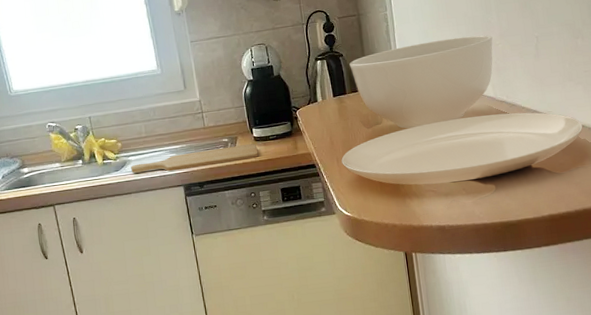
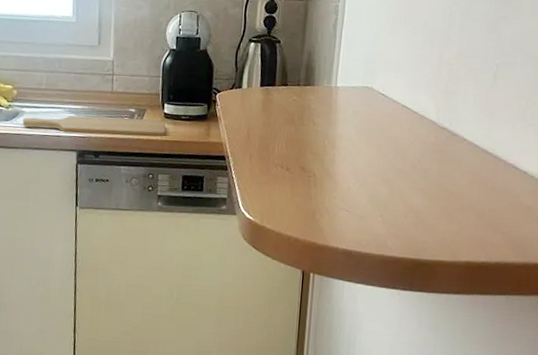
plate: present [341,112,583,185] -> none [255,136,525,208]
bowl: present [349,35,493,129] -> none [285,45,449,139]

